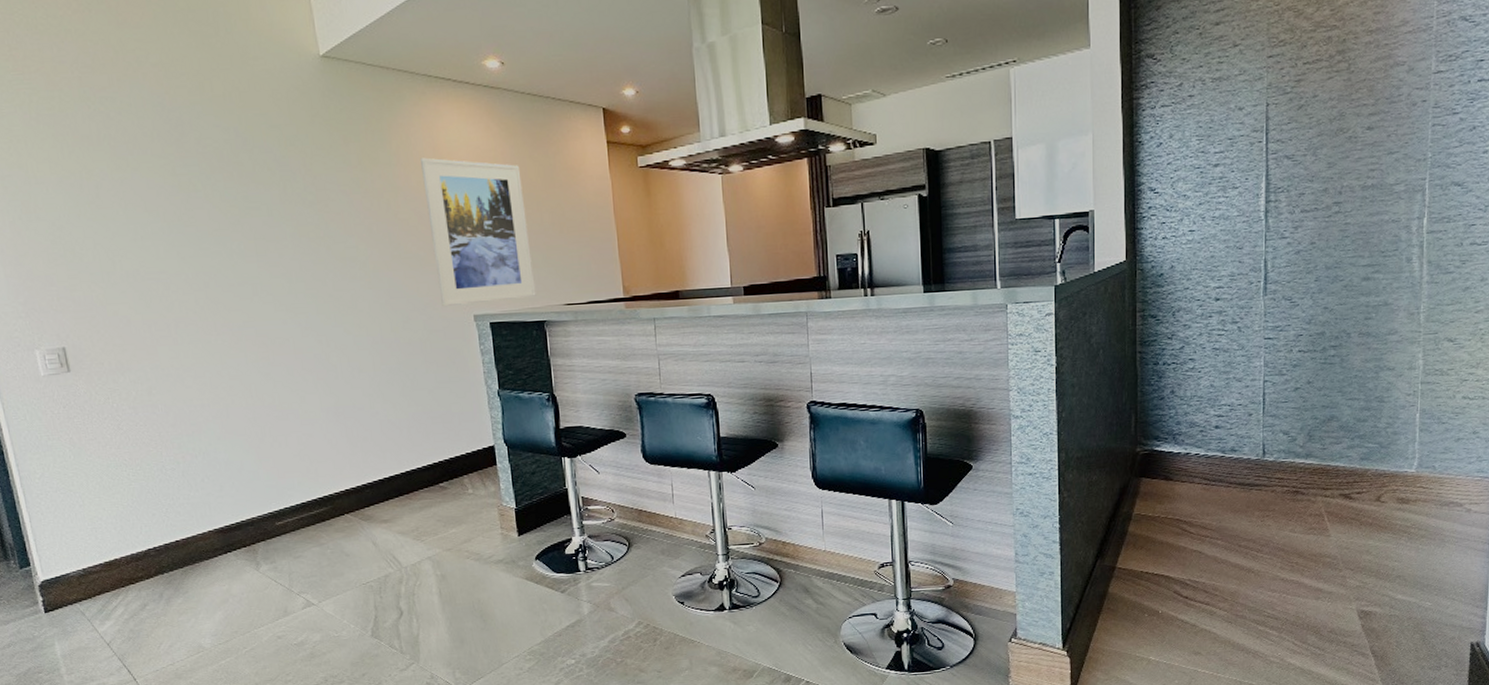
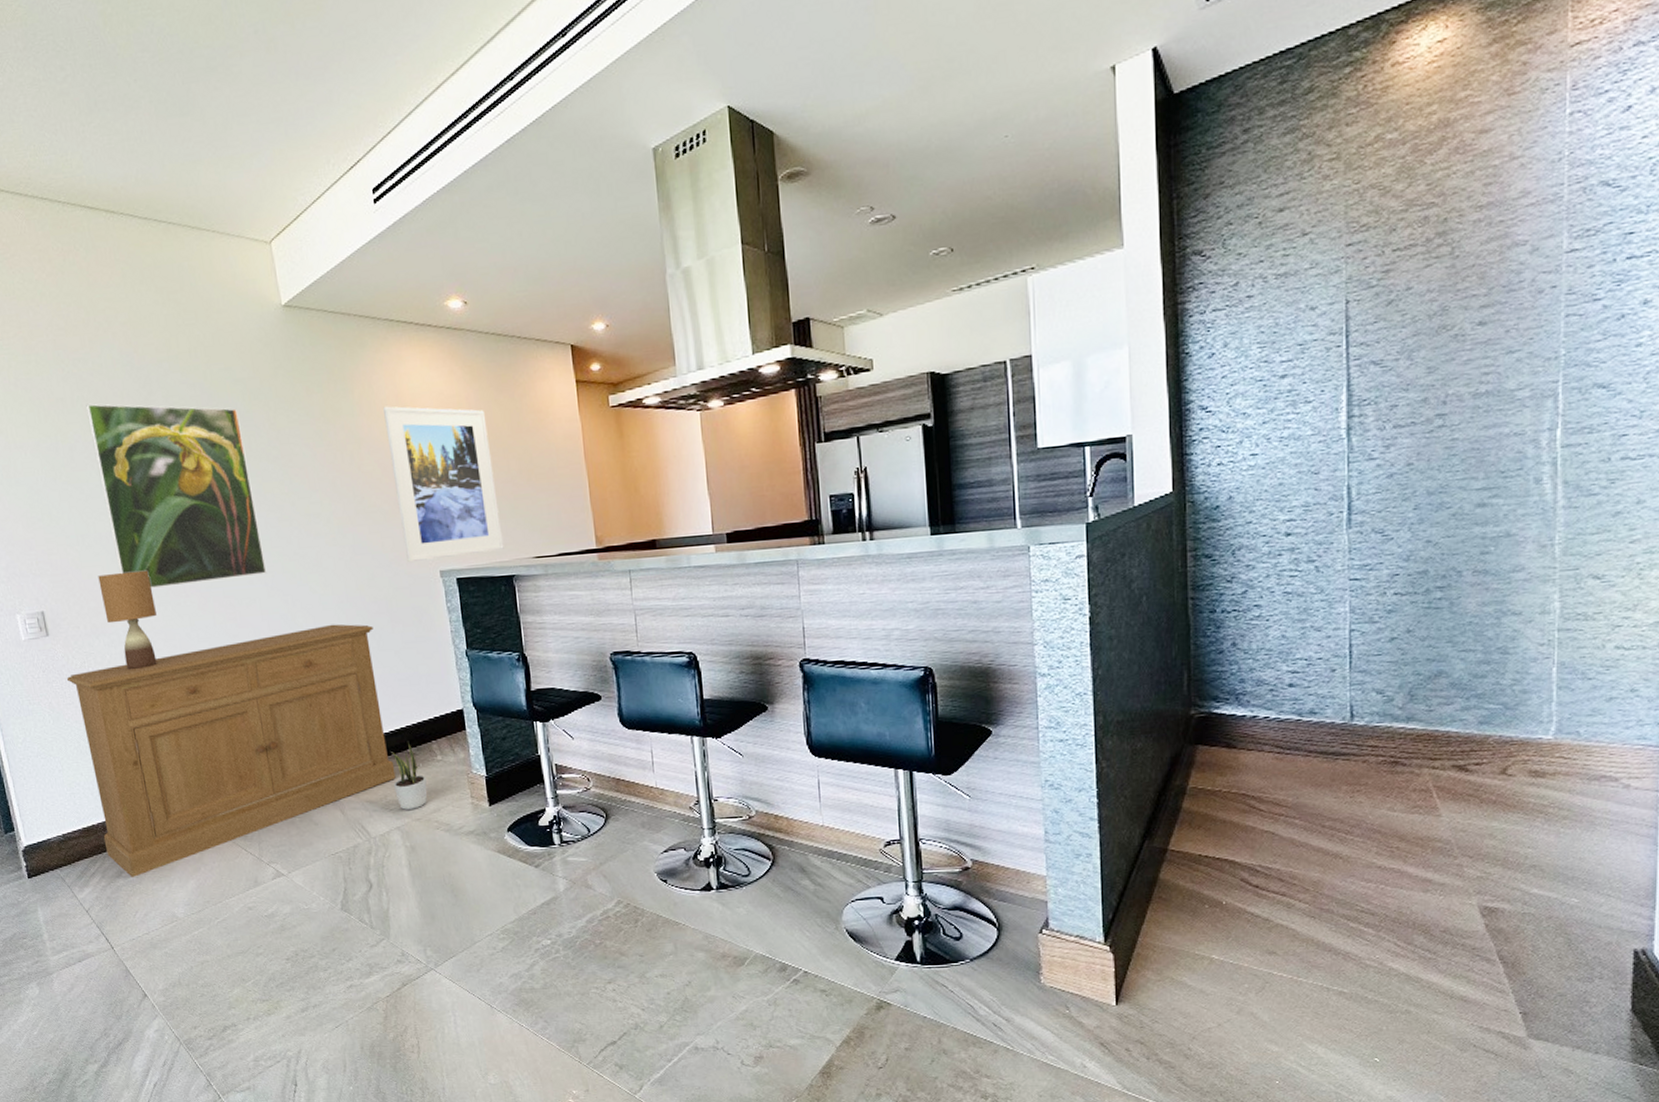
sideboard: none [89,364,428,610] -> present [66,624,396,877]
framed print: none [113,142,301,326] -> present [86,403,267,588]
table lamp: none [124,308,186,407] -> present [98,570,157,670]
potted plant: none [423,477,459,541] -> present [391,742,428,810]

